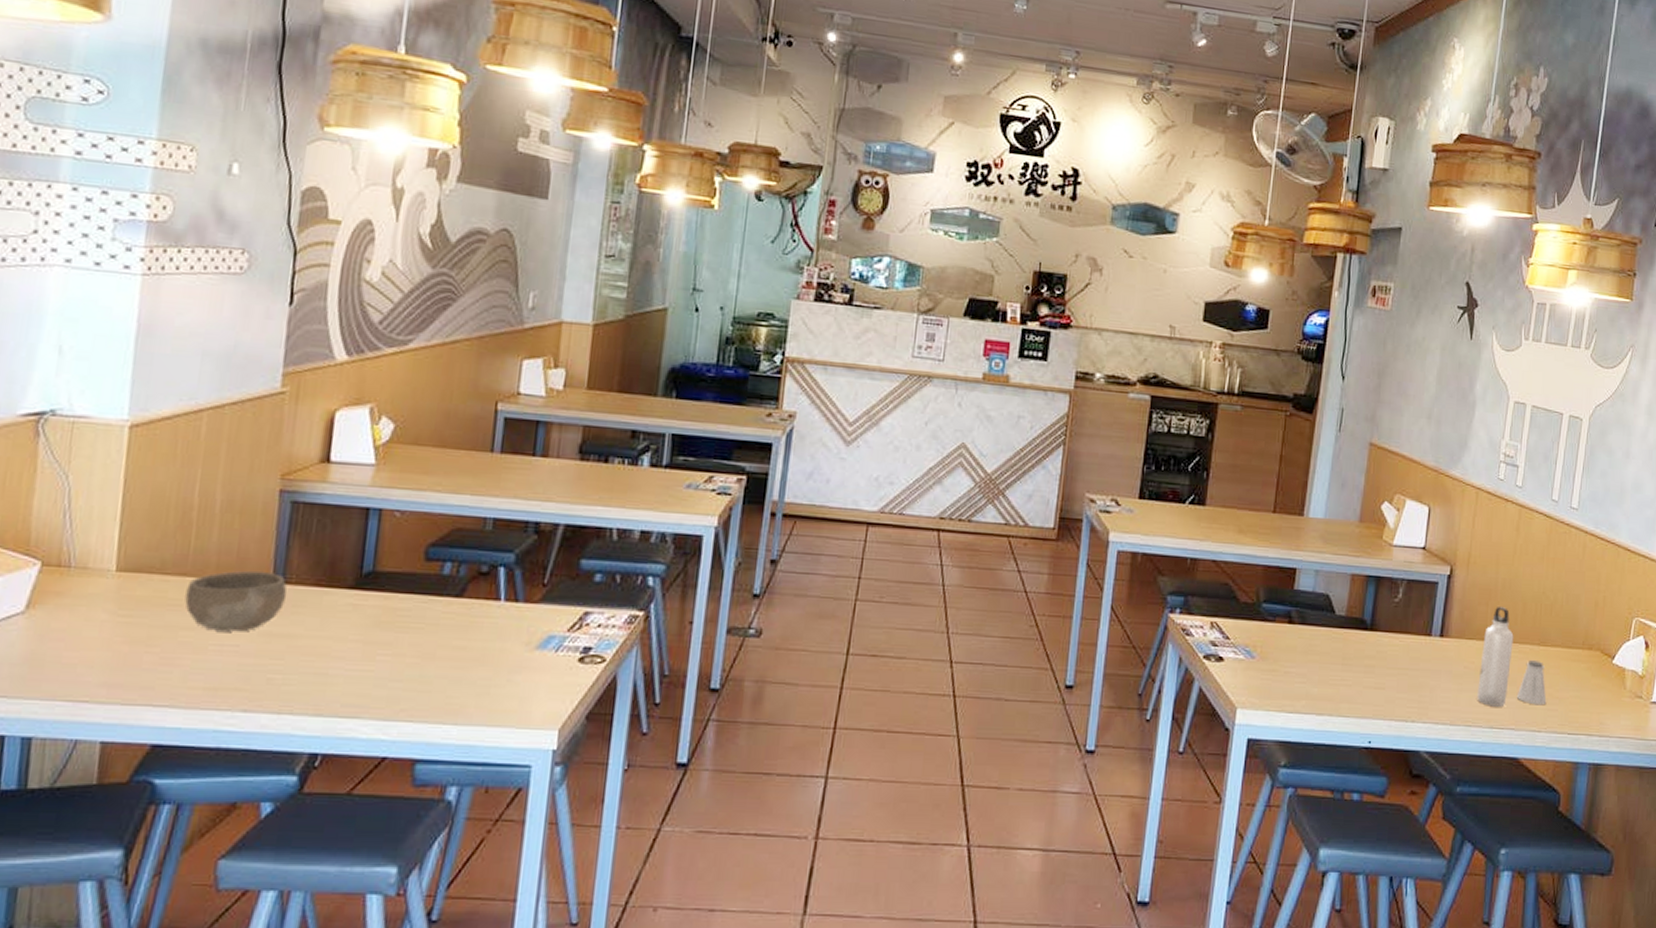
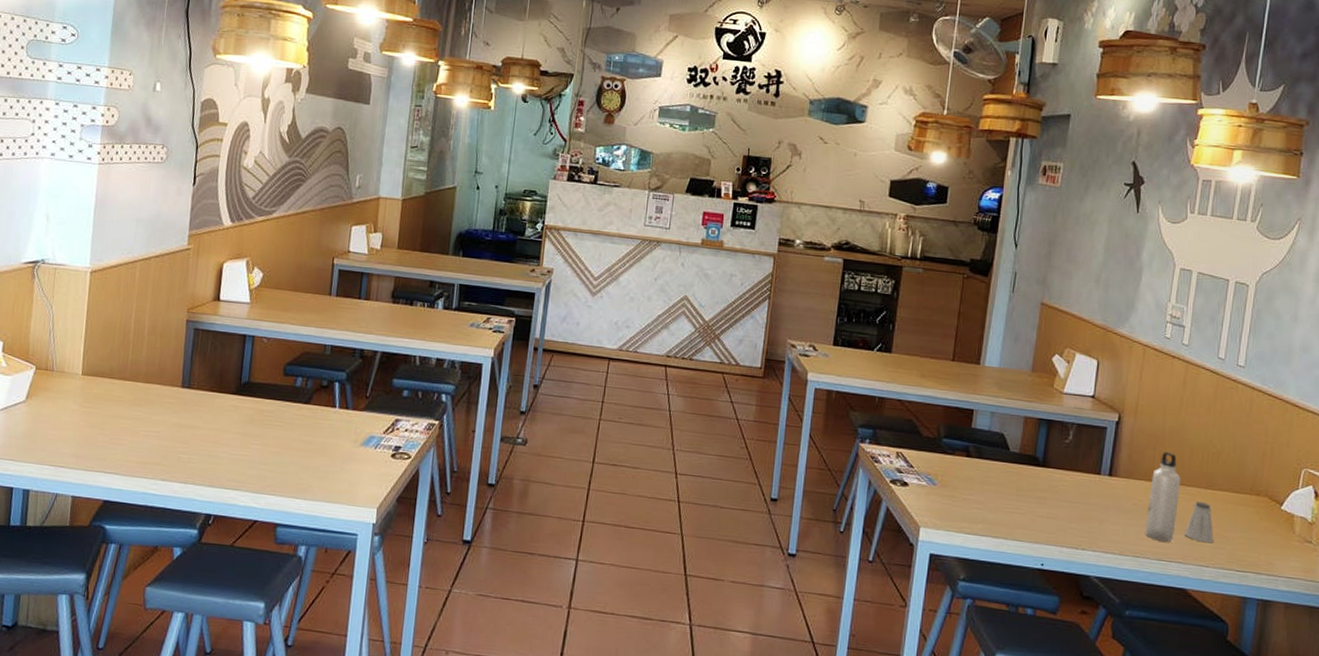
bowl: present [185,571,288,632] -> none [125,378,192,422]

